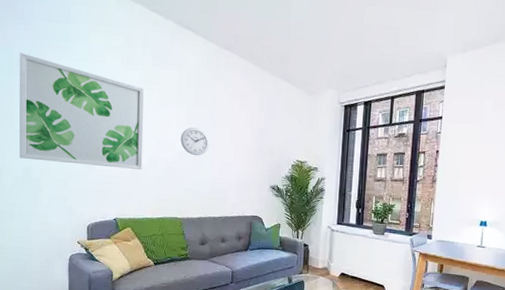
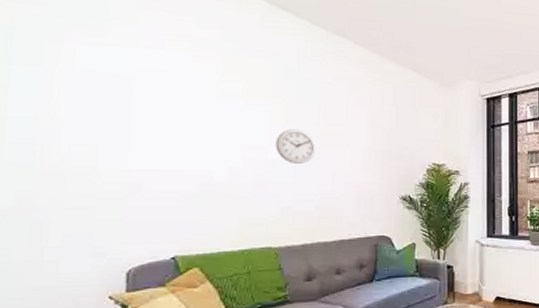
wall art: present [19,53,144,170] -> none [12,35,222,186]

